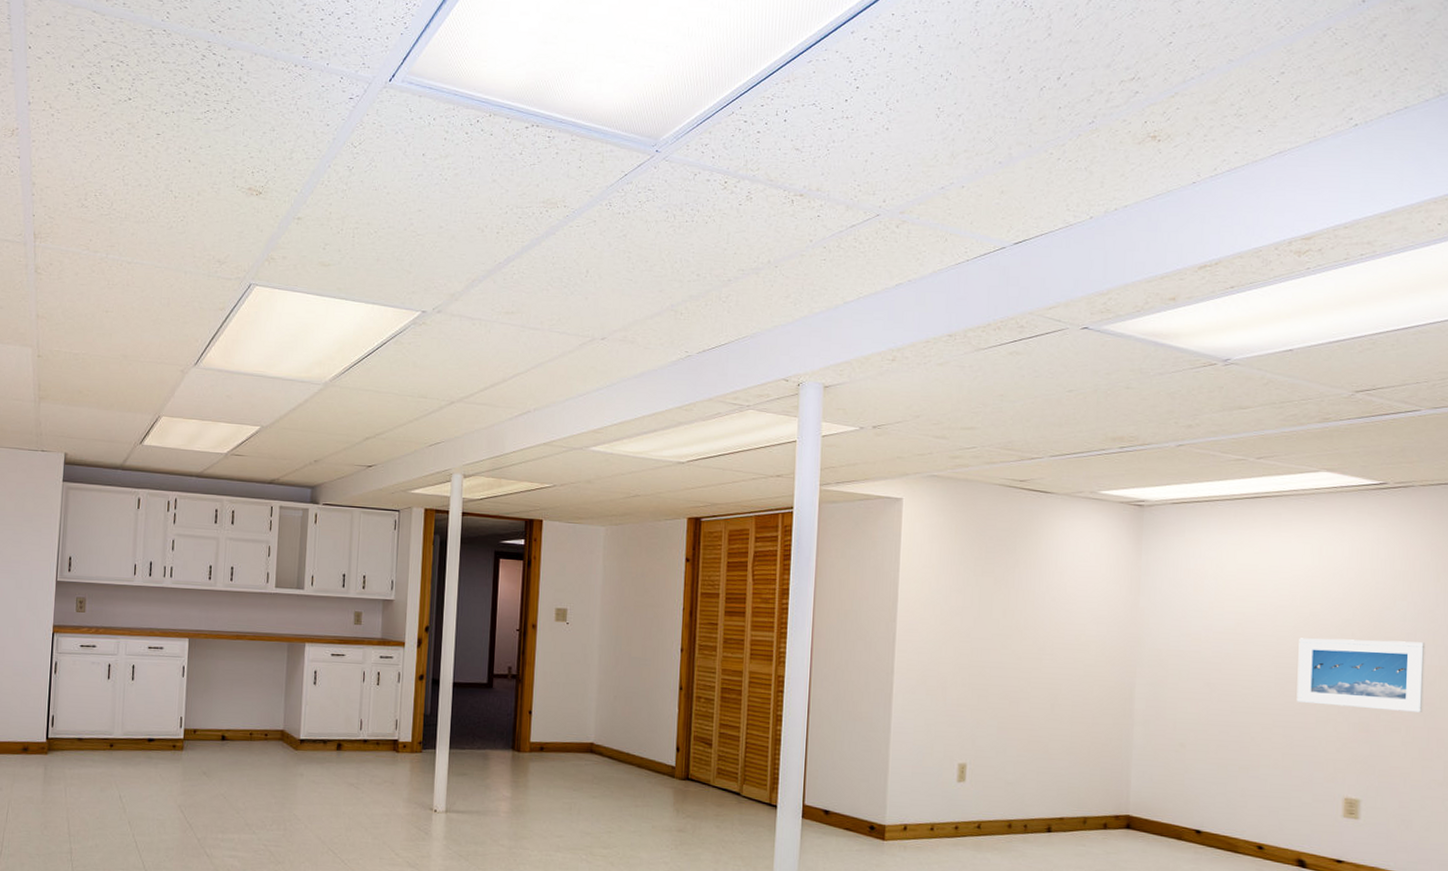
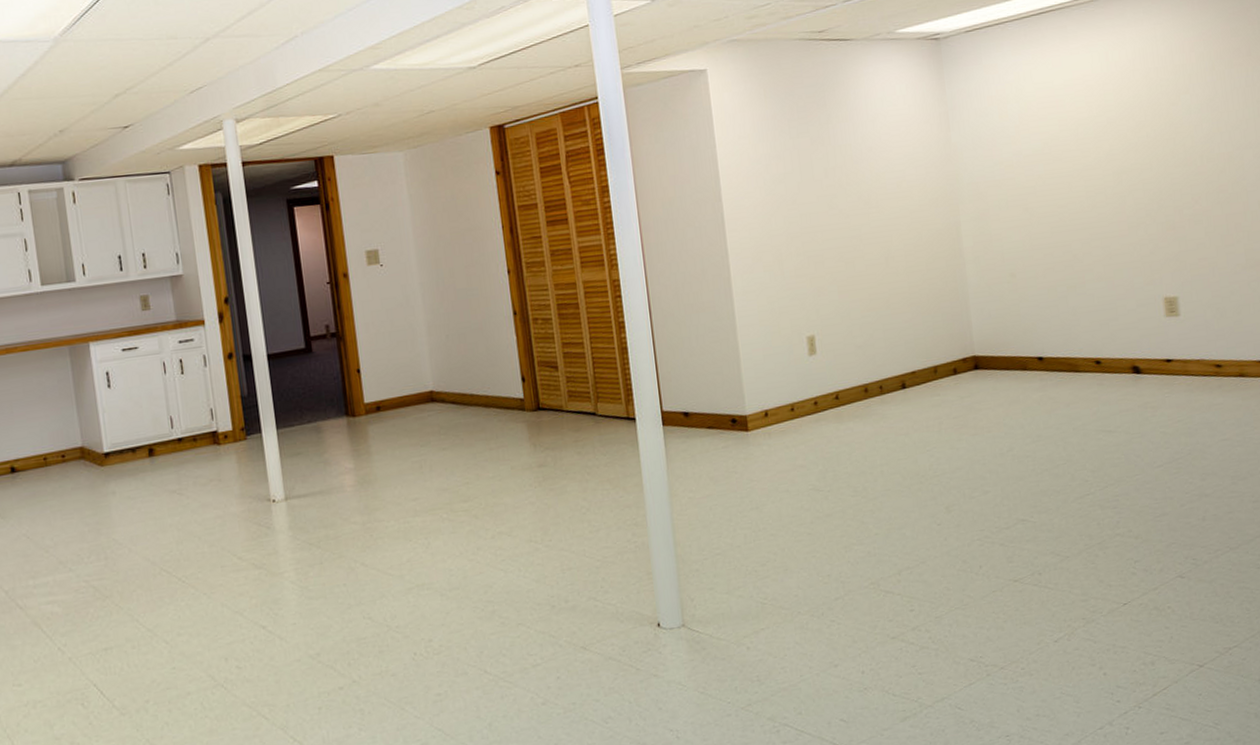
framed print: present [1296,638,1426,712] -> none [1101,132,1219,212]

